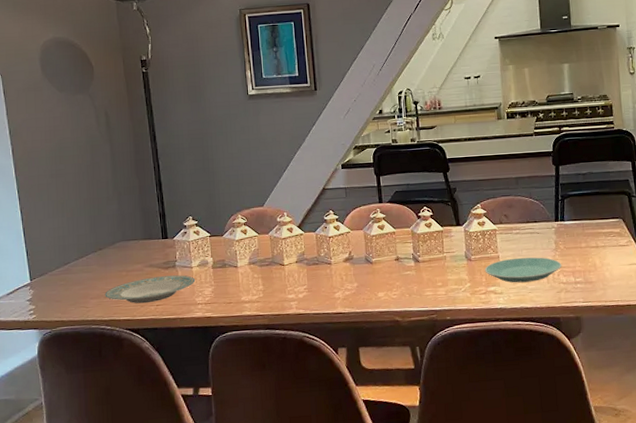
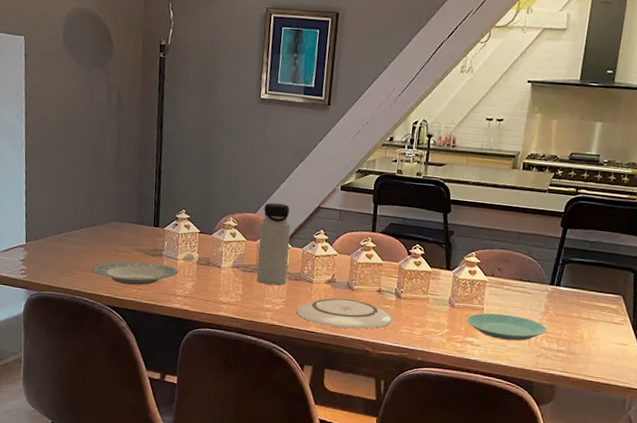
water bottle: none [270,192,305,275] -> present [257,202,291,285]
plate: none [320,272,416,304] -> present [296,298,393,329]

